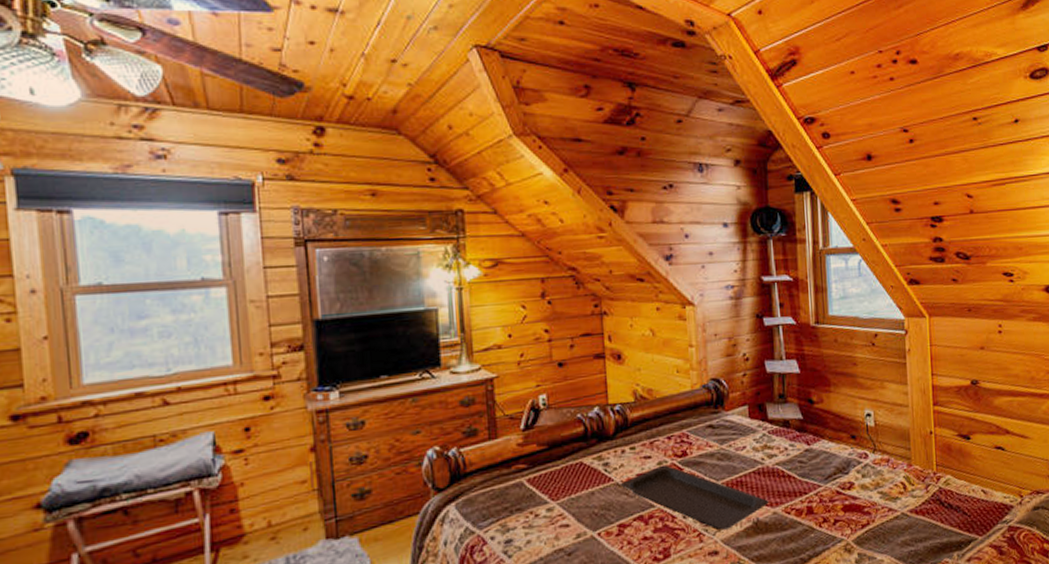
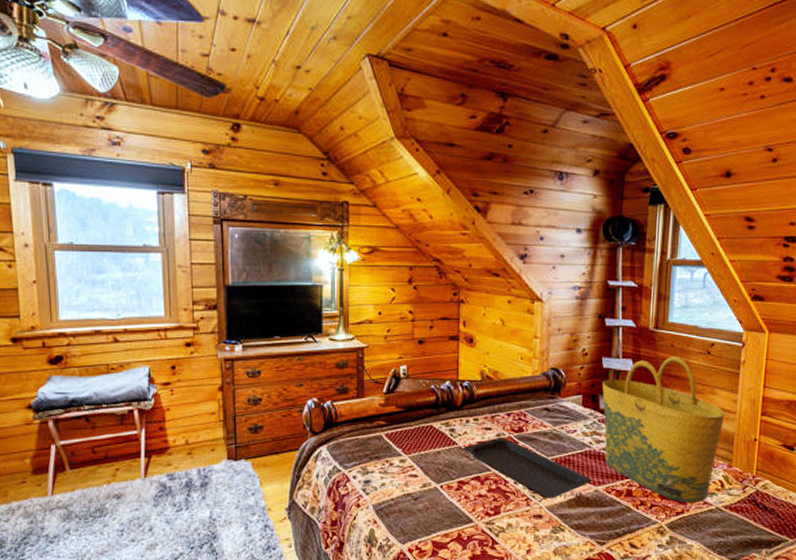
tote bag: none [768,352,898,513] -> present [602,356,725,503]

